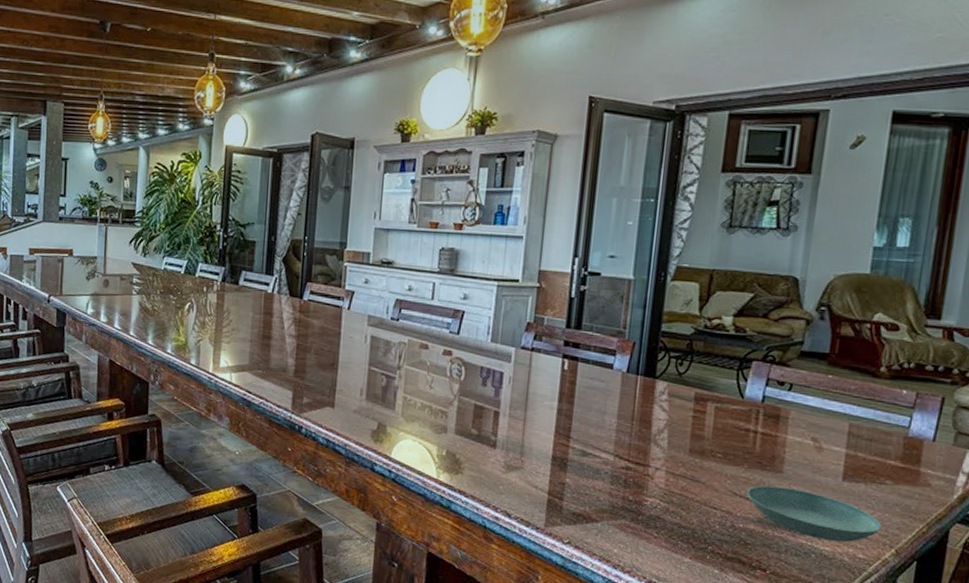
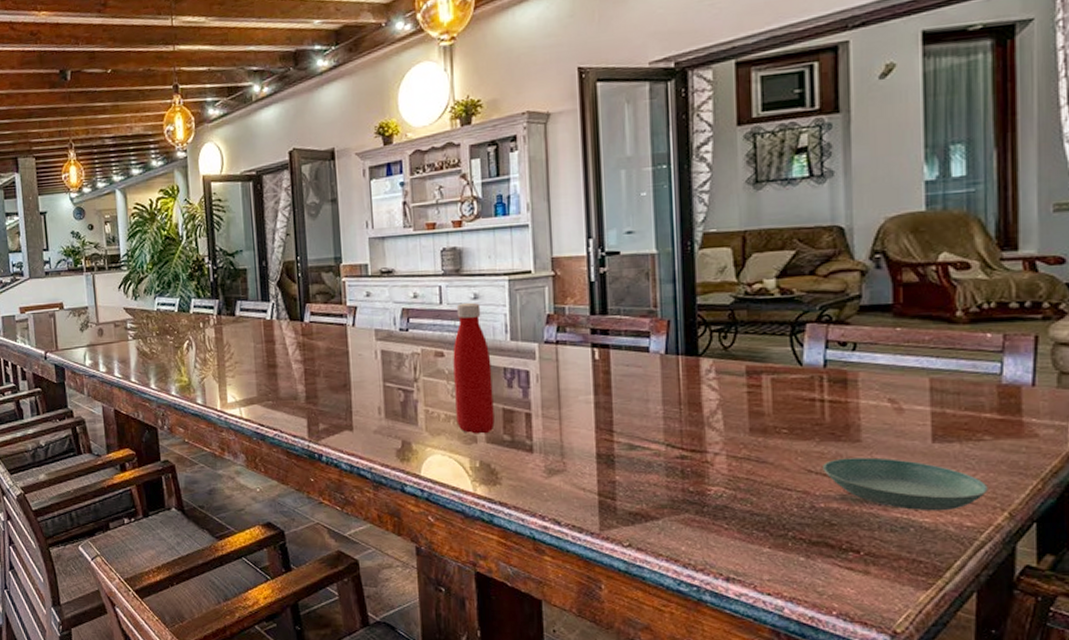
bottle: none [431,302,471,426] -> present [453,303,495,434]

